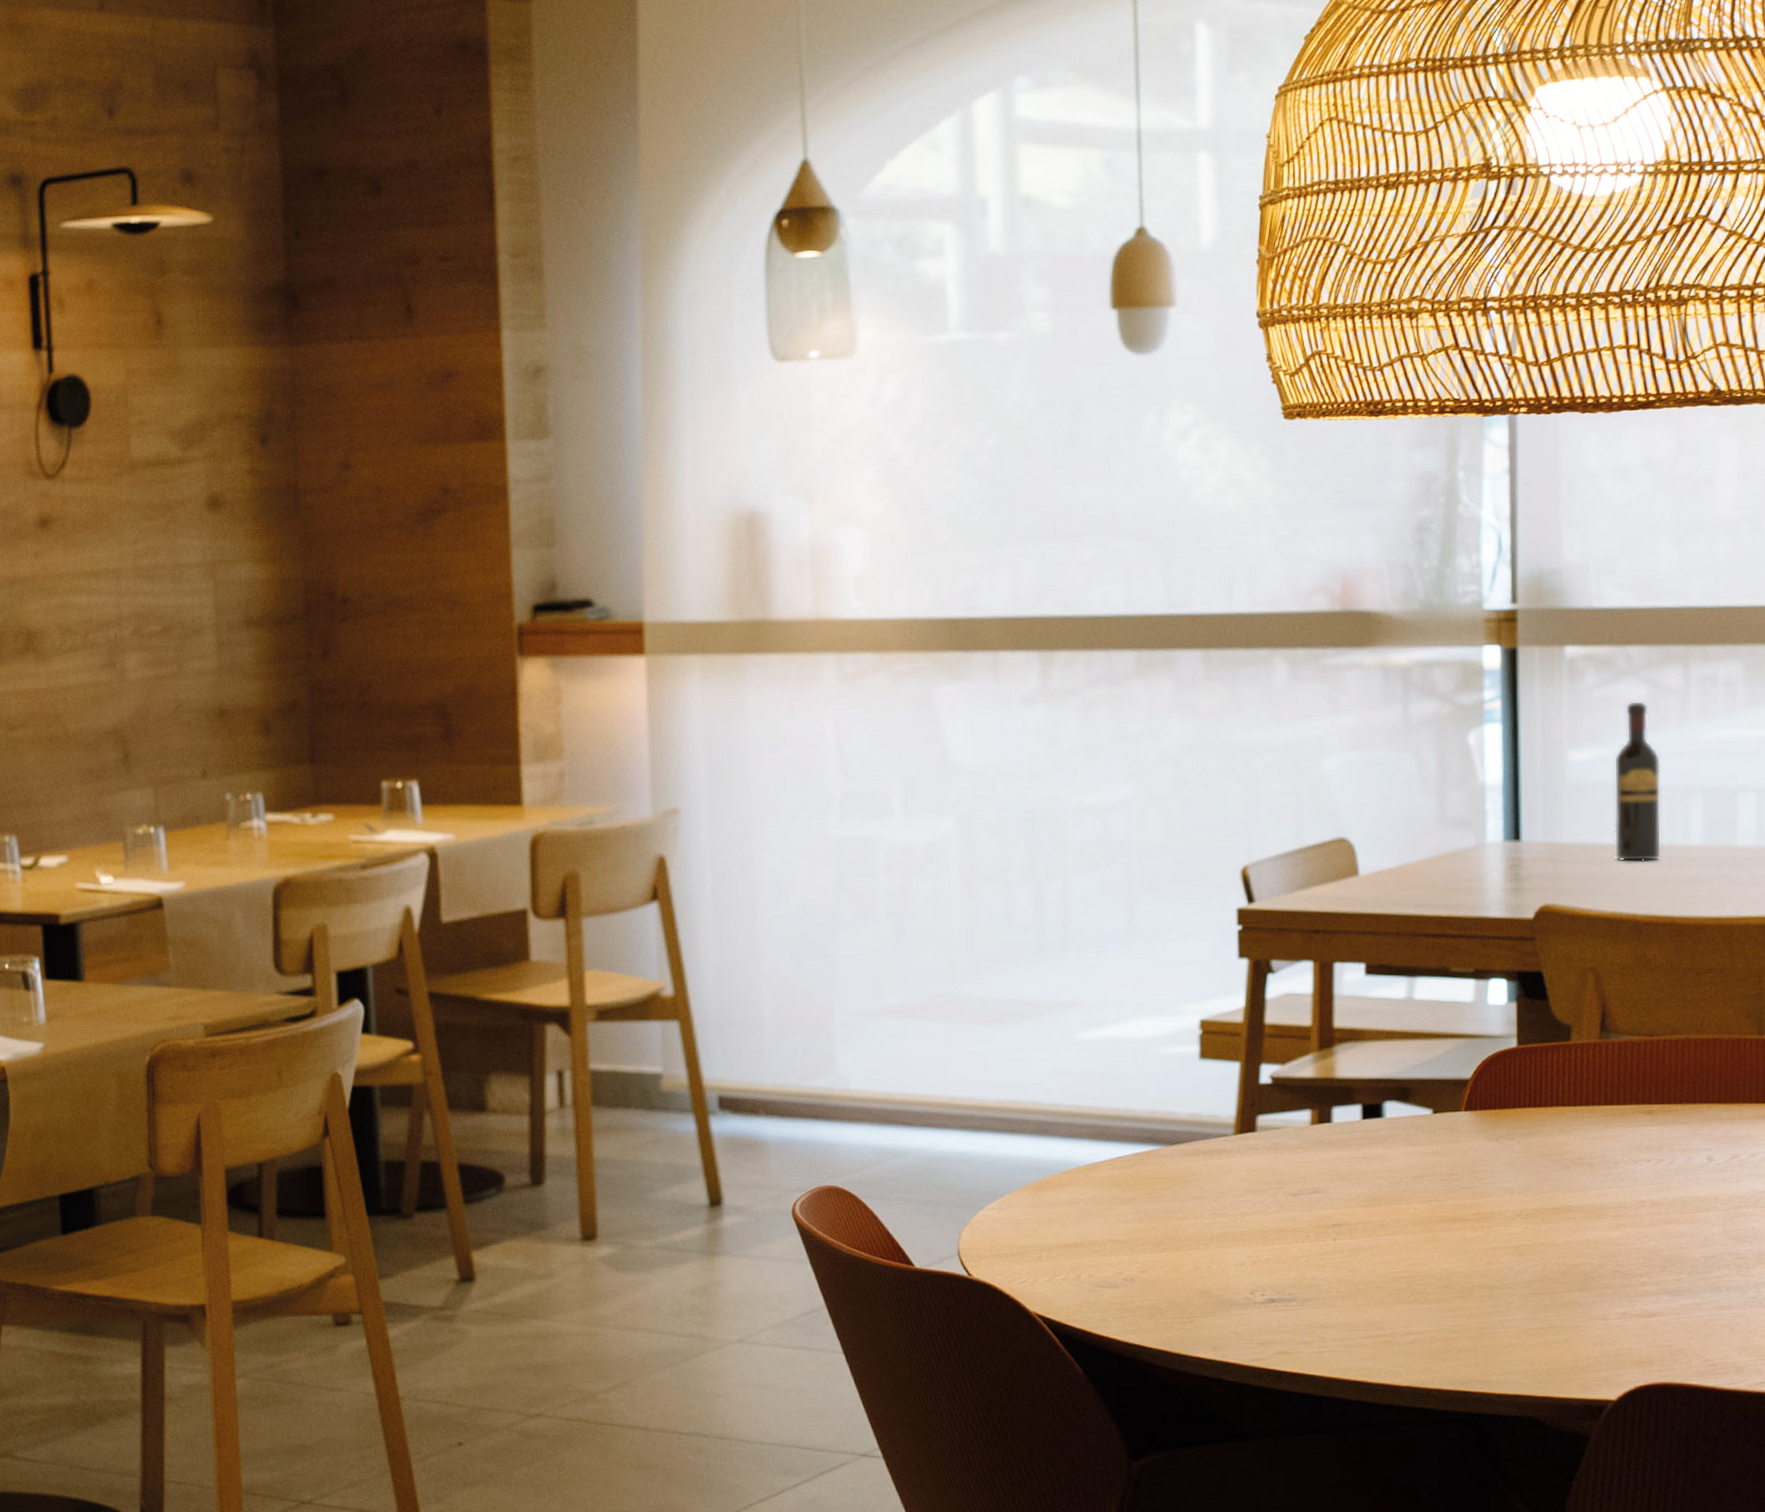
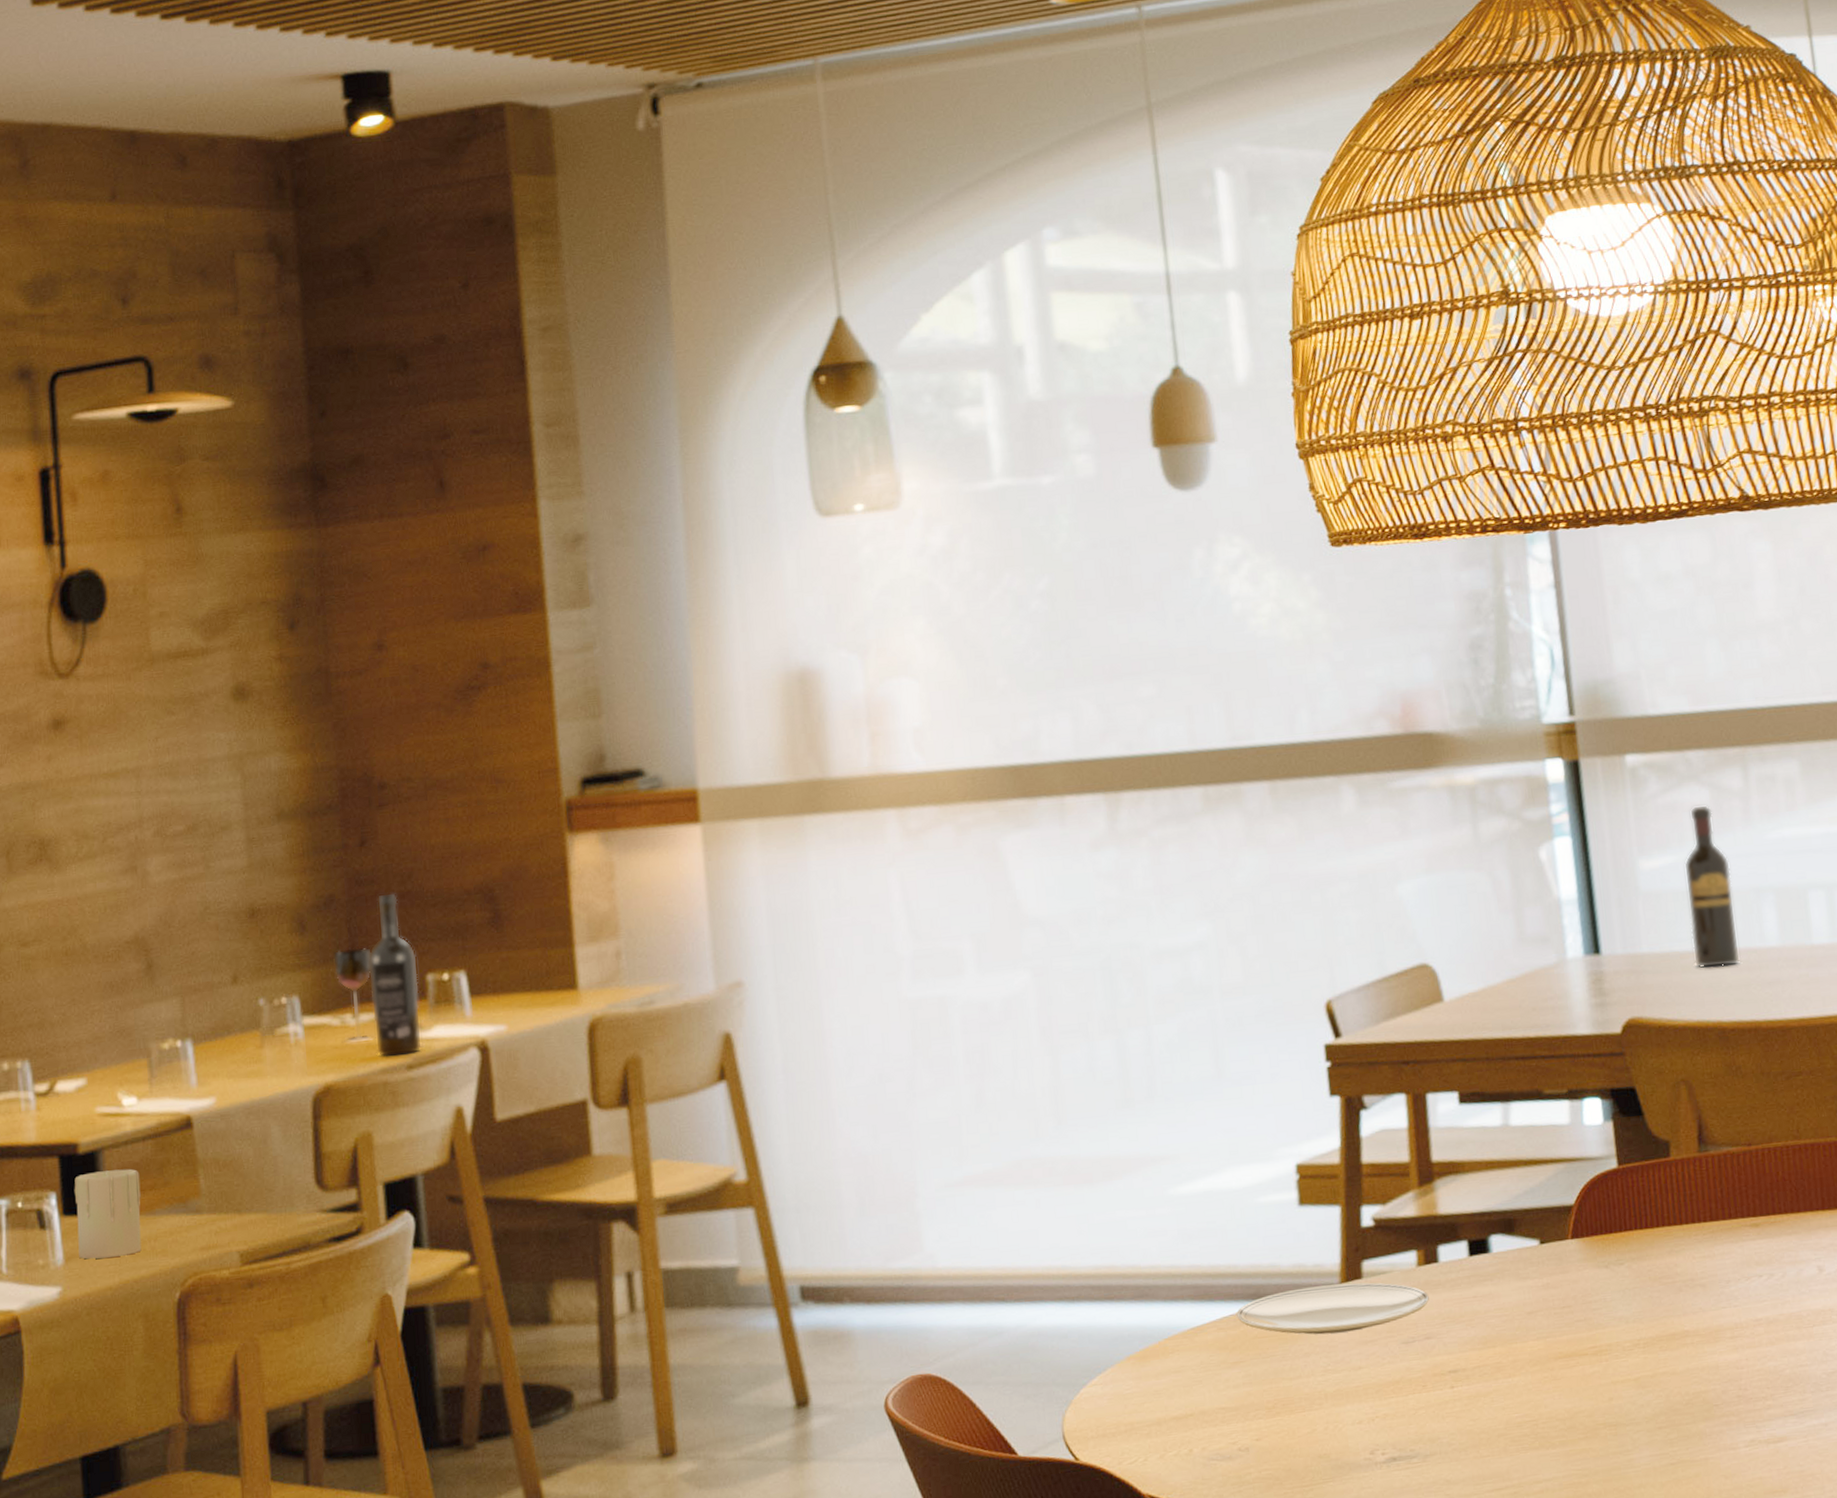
candle: none [55,940,116,1020] -> present [74,1168,142,1259]
wineglass: none [294,752,333,841] -> present [332,948,376,1044]
wine bottle: none [328,703,375,855] -> present [368,893,422,1057]
plate: none [1132,1135,1320,1181] -> present [1236,1282,1429,1335]

